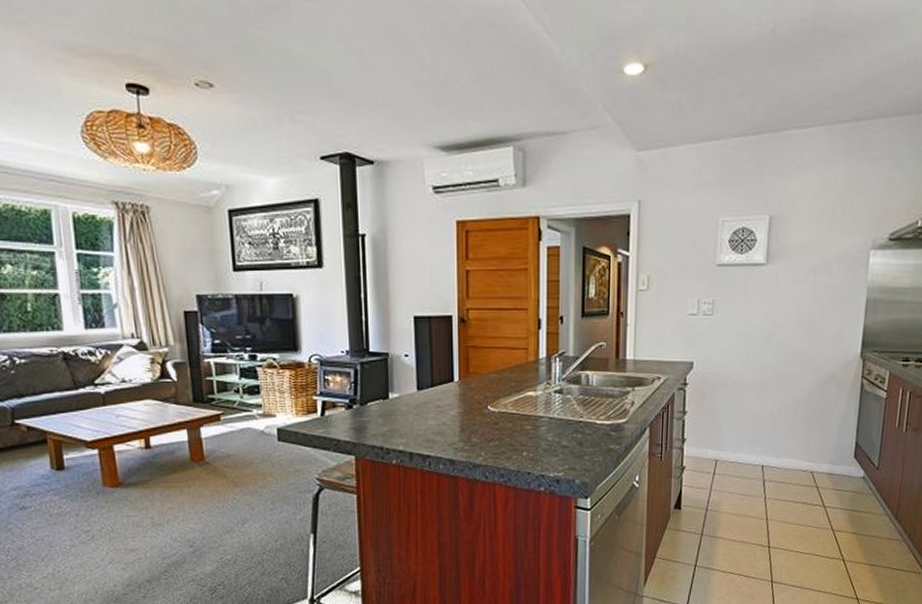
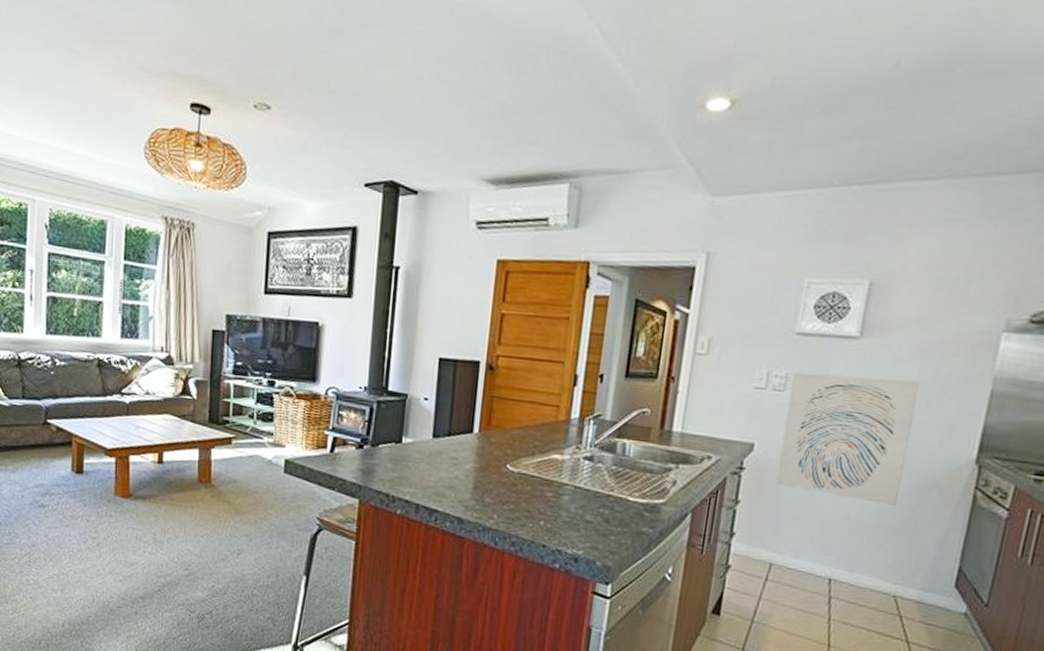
wall art: none [713,296,815,399] -> present [775,372,920,505]

